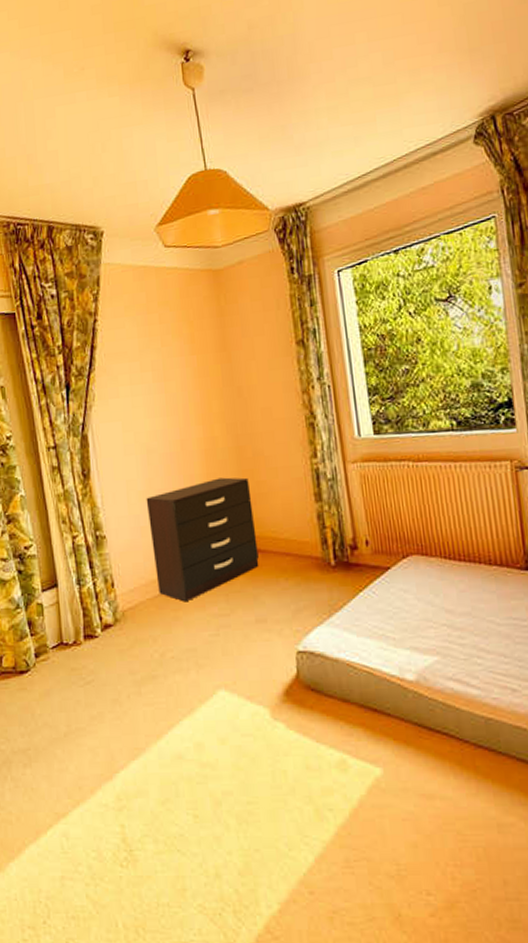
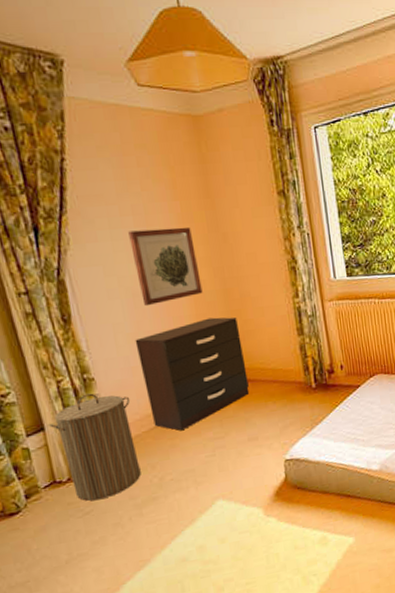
laundry hamper: none [61,551,143,670] -> present [48,393,141,501]
wall art: none [147,381,215,463] -> present [128,227,203,307]

